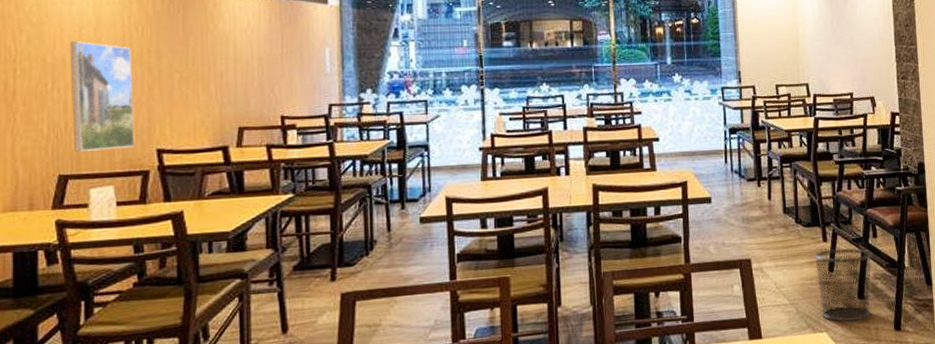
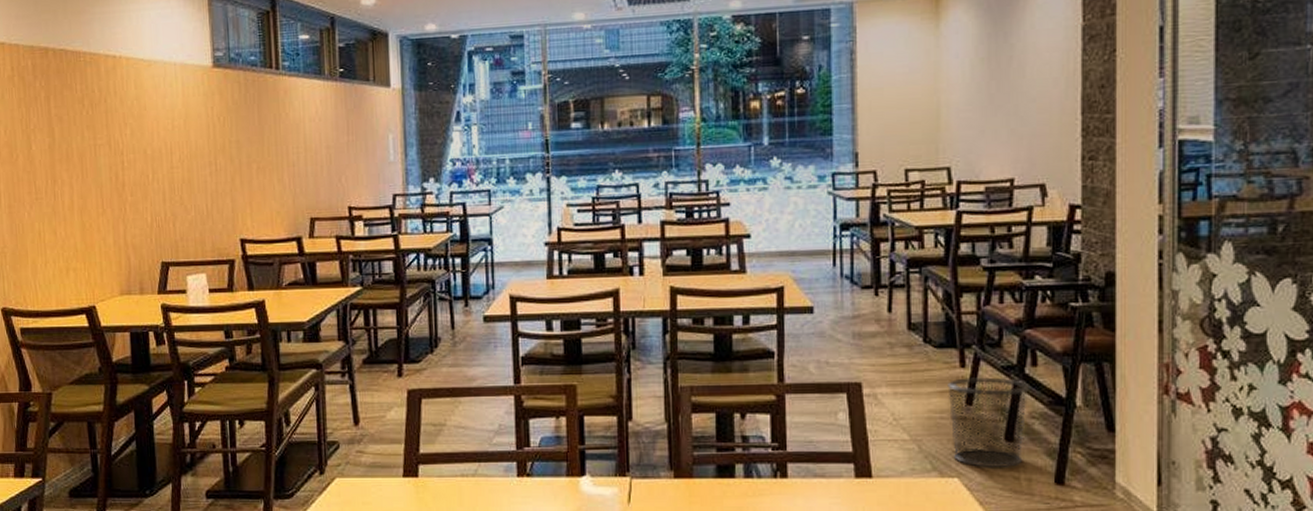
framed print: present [71,41,135,152] -> none [165,133,222,240]

